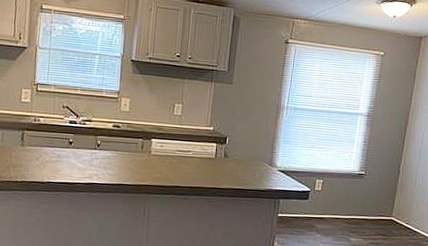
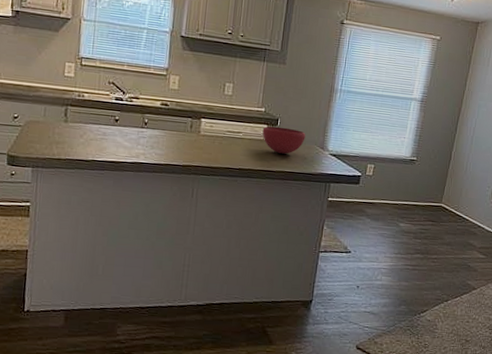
bowl: none [211,144,254,171] -> present [262,126,306,154]

